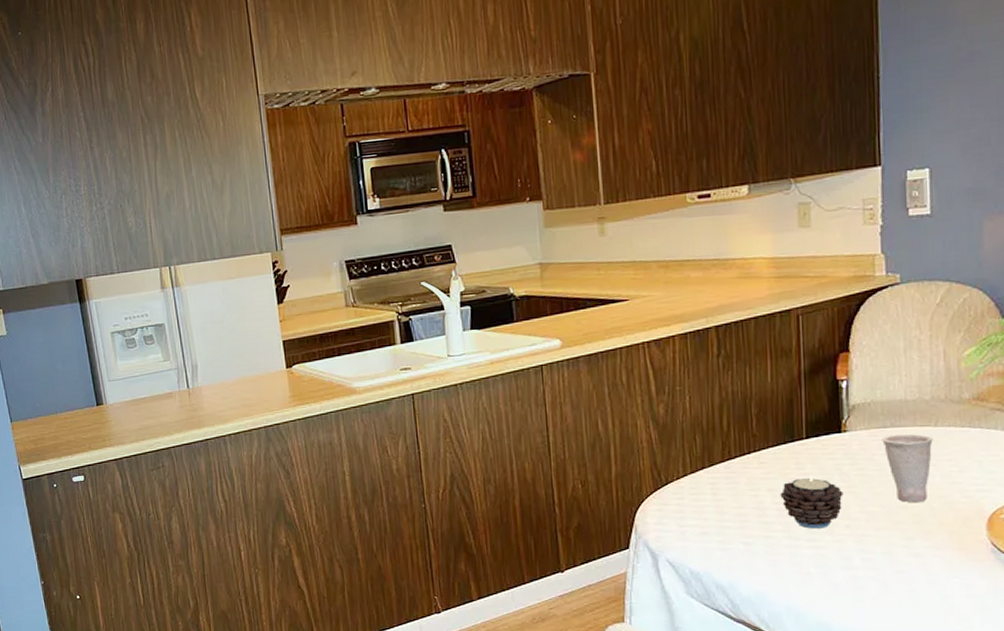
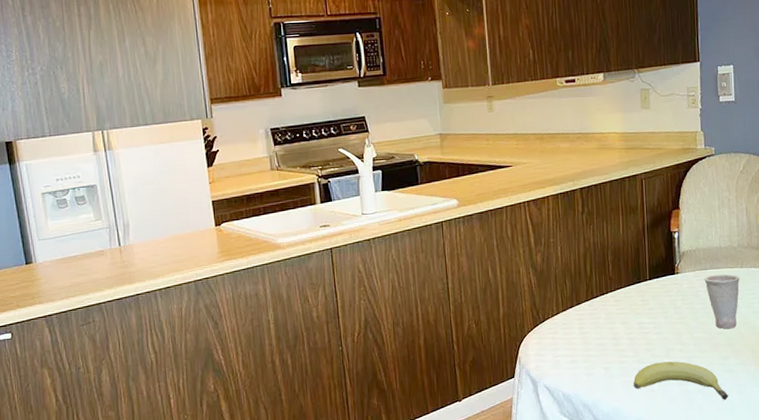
candle: present [780,474,843,529] -> none [631,309,677,354]
fruit: none [782,539,915,591] -> present [633,361,729,400]

